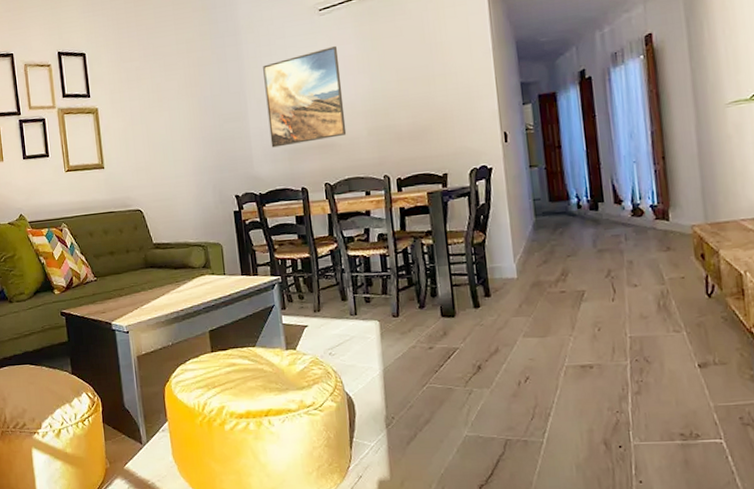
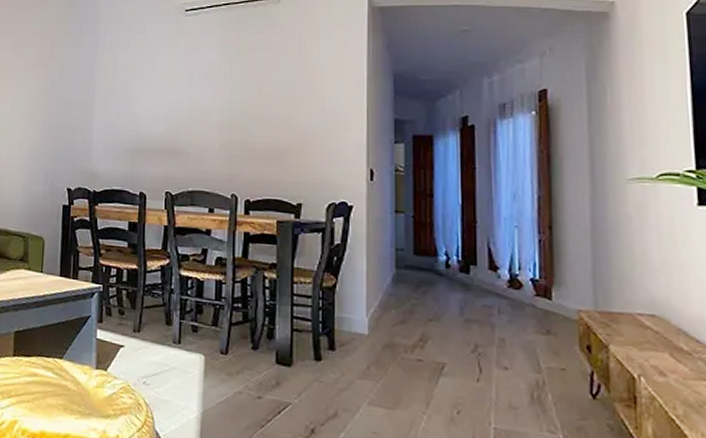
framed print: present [263,45,347,148] -> none [114,49,200,145]

